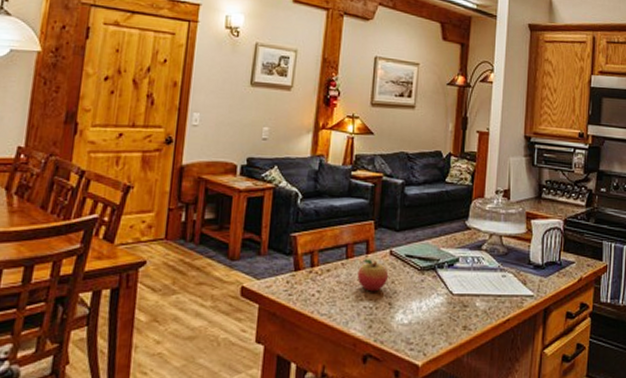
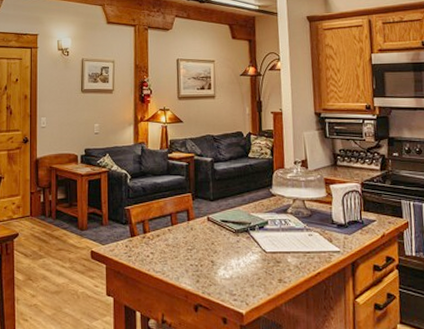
fruit: present [357,259,389,292] -> none [182,225,209,252]

